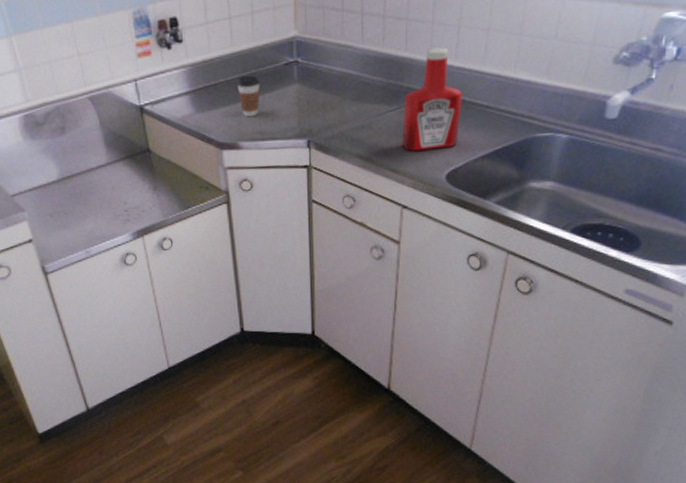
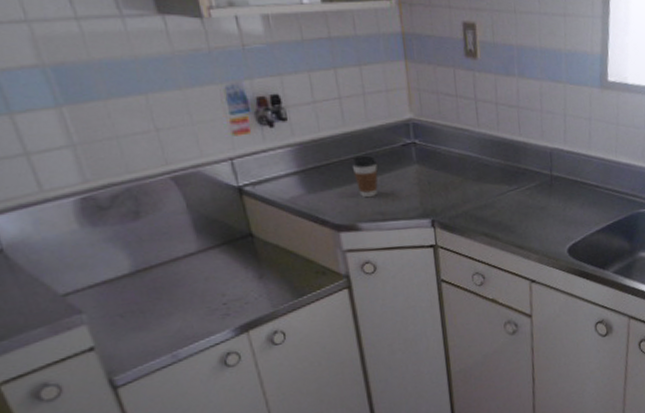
ketchup bottle: present [402,47,462,152] -> none [523,133,575,229]

